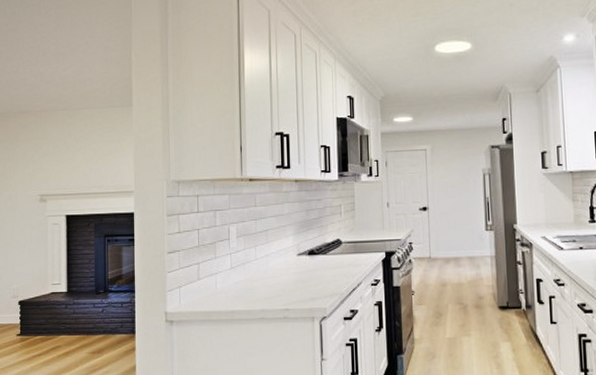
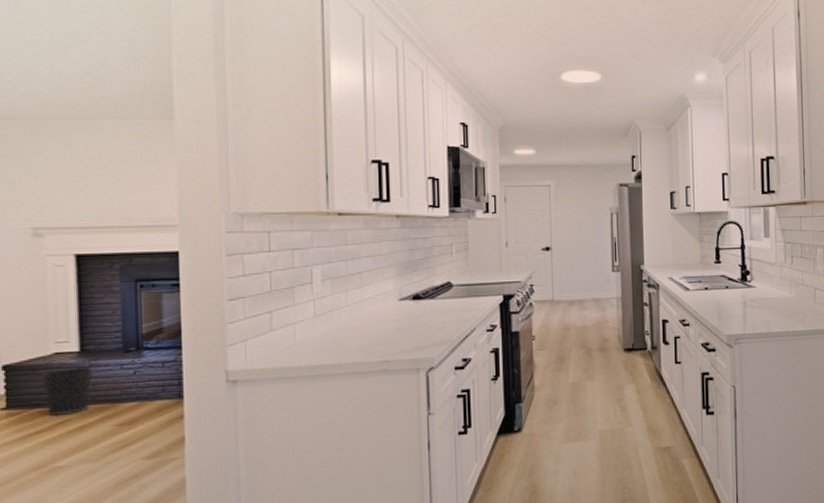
wastebasket: none [42,305,75,343] -> present [41,367,92,417]

